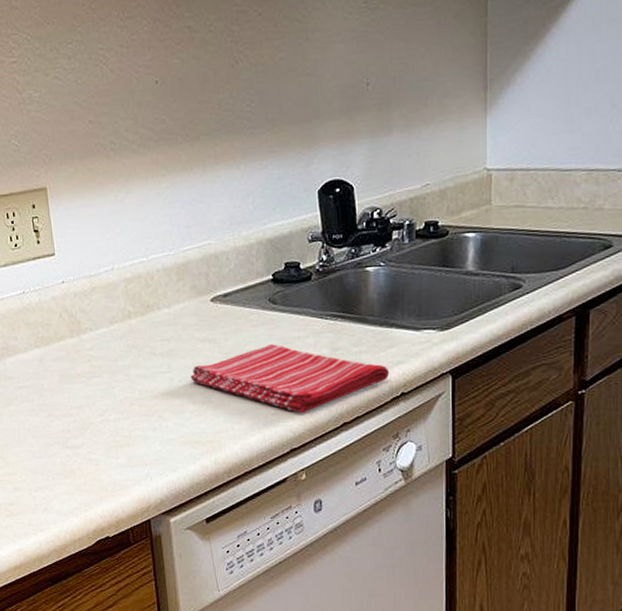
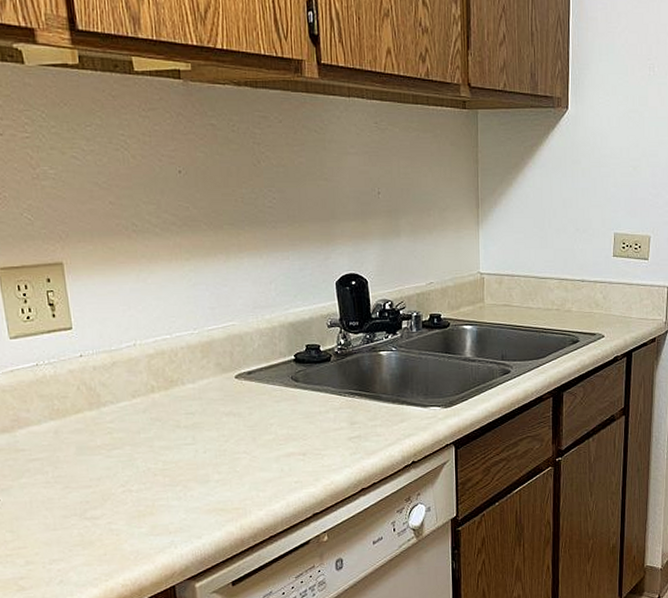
dish towel: present [190,344,390,414] -> none [215,418,402,481]

